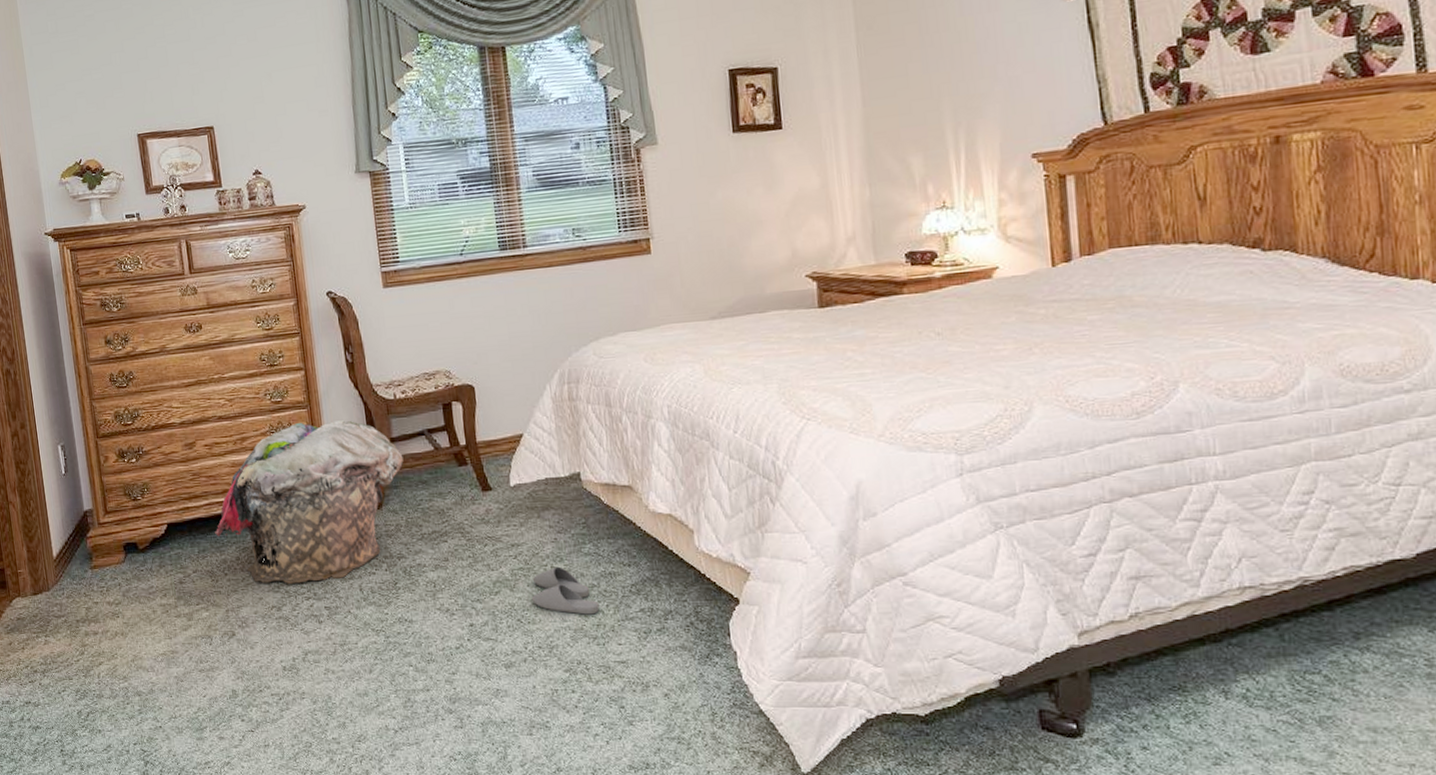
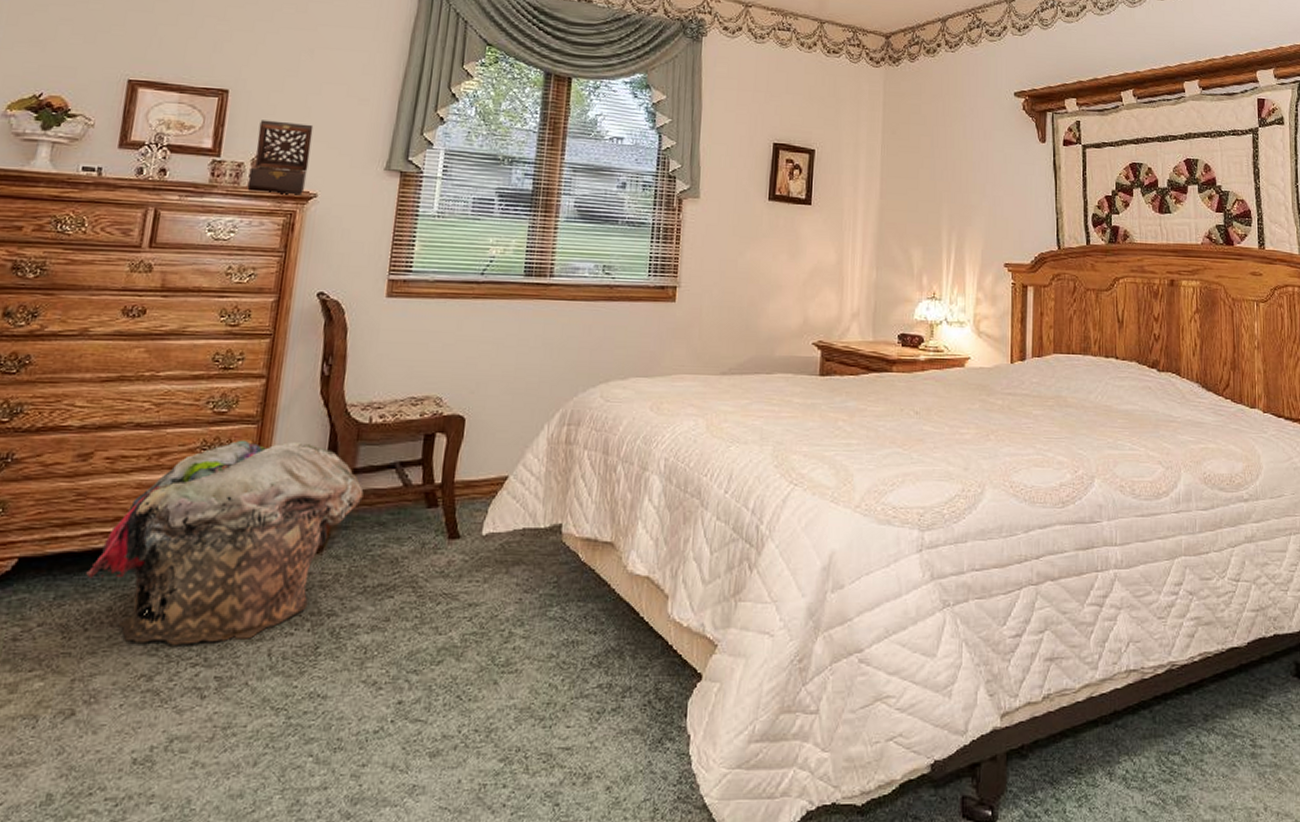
jewelry box: none [244,143,295,213] -> present [247,120,314,196]
slippers: present [531,566,600,615] -> none [478,632,554,691]

